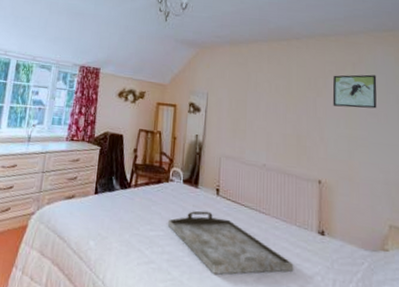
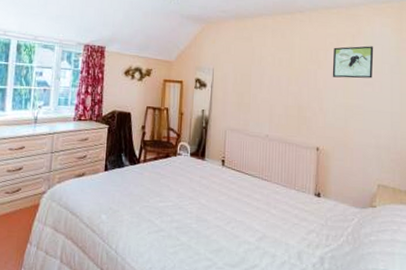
serving tray: present [167,210,294,275] -> none [176,181,292,238]

